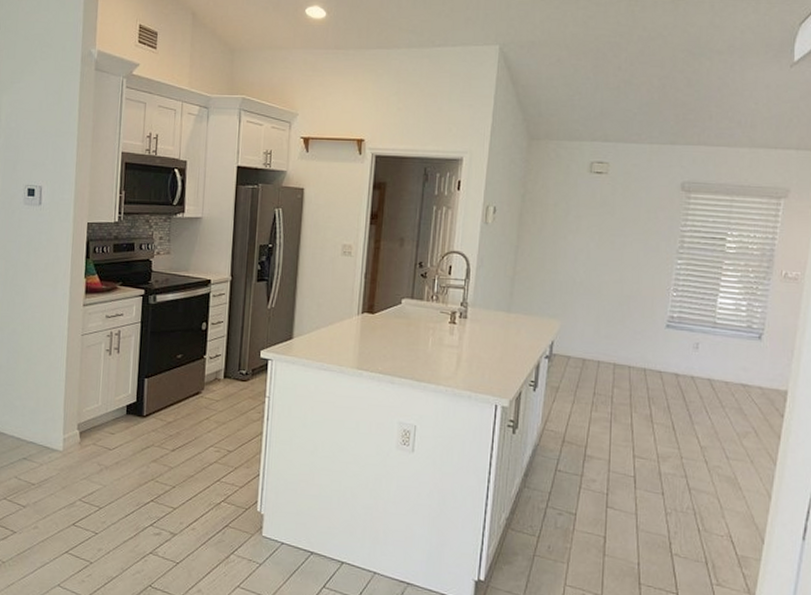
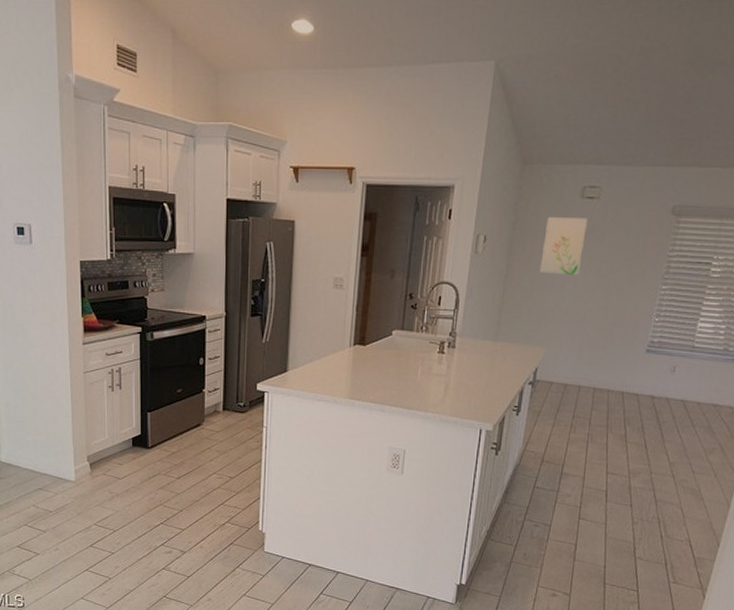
wall art: none [551,190,597,248] -> present [540,217,588,275]

